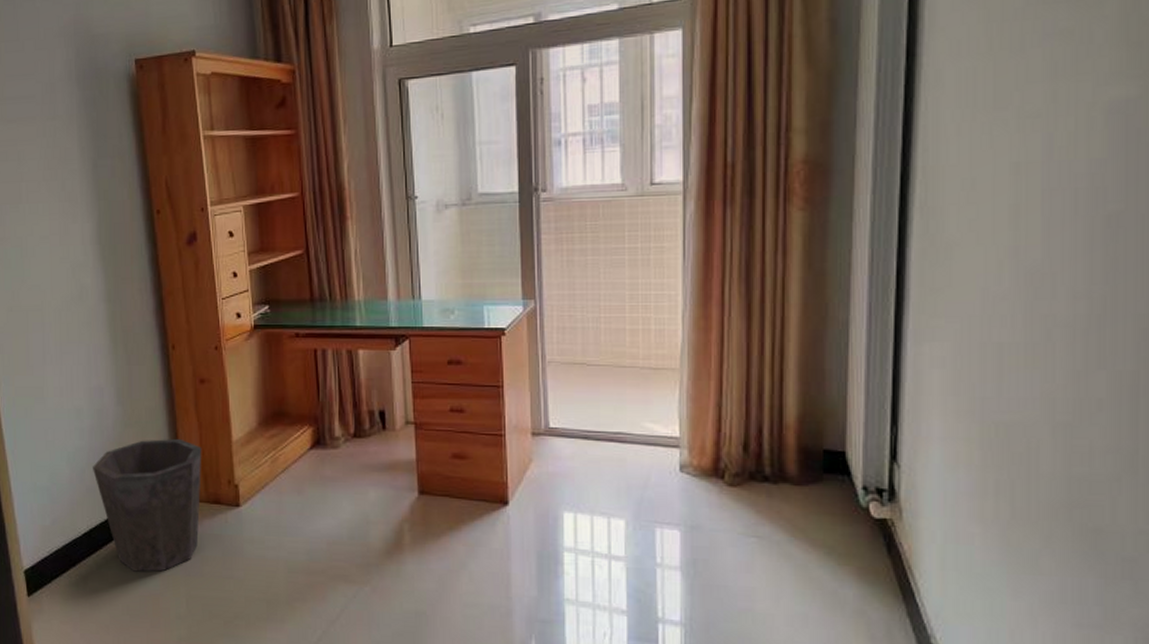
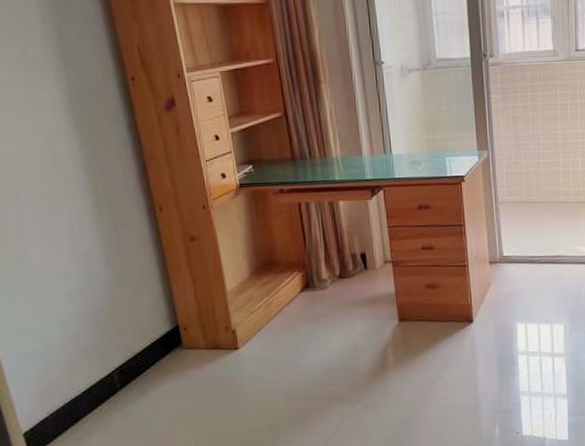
waste bin: present [93,438,202,572] -> none [87,293,201,420]

